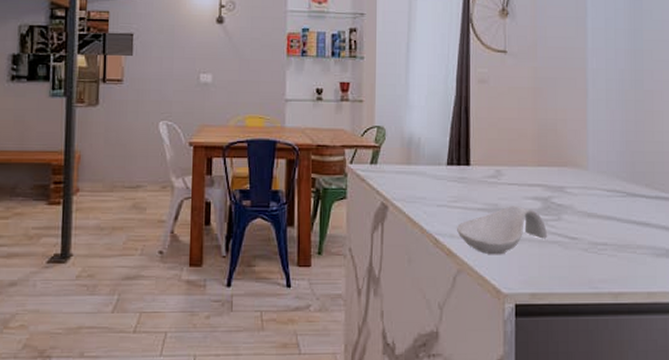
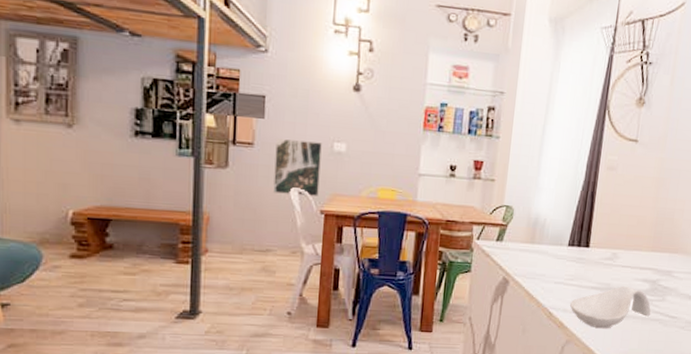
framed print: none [142,74,188,128] -> present [273,139,322,196]

